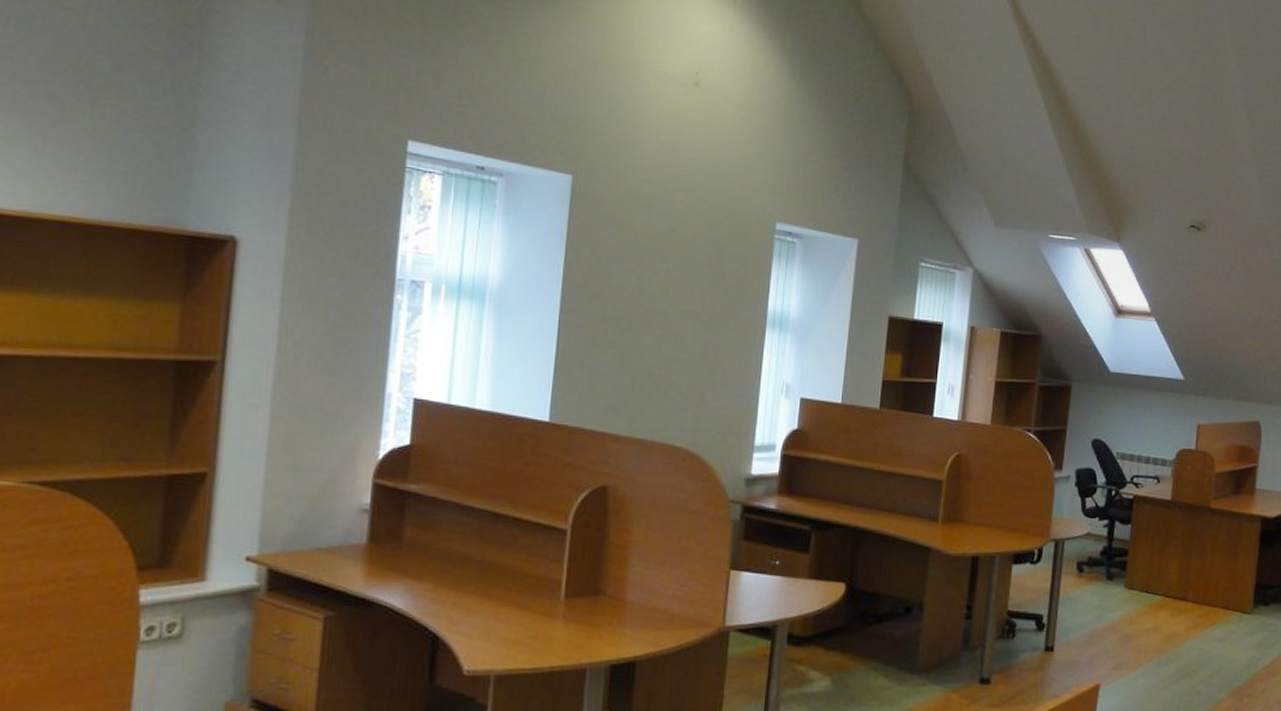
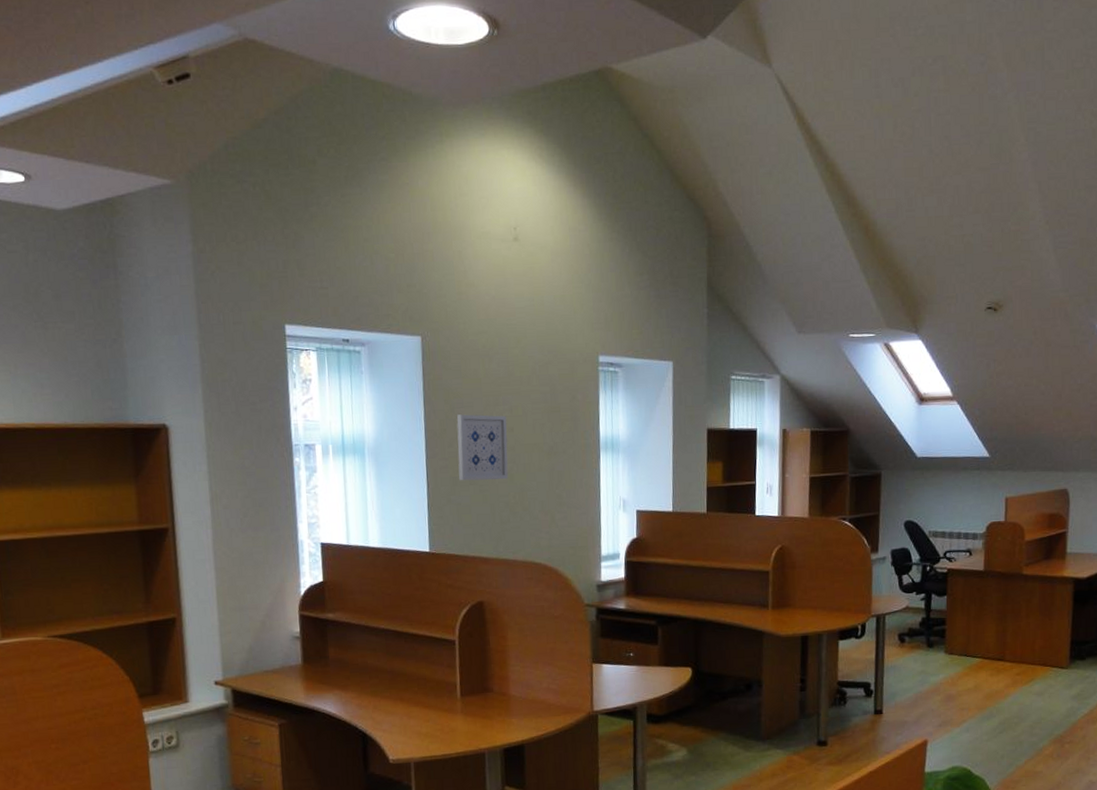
wall art: none [597,268,662,348] -> present [457,414,509,481]

